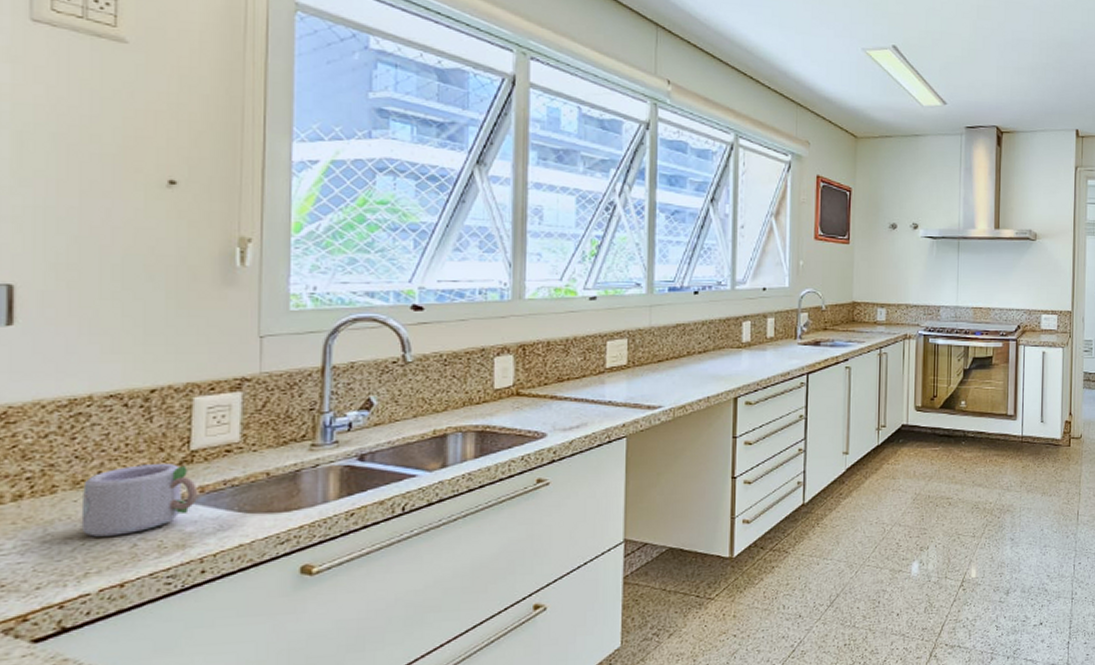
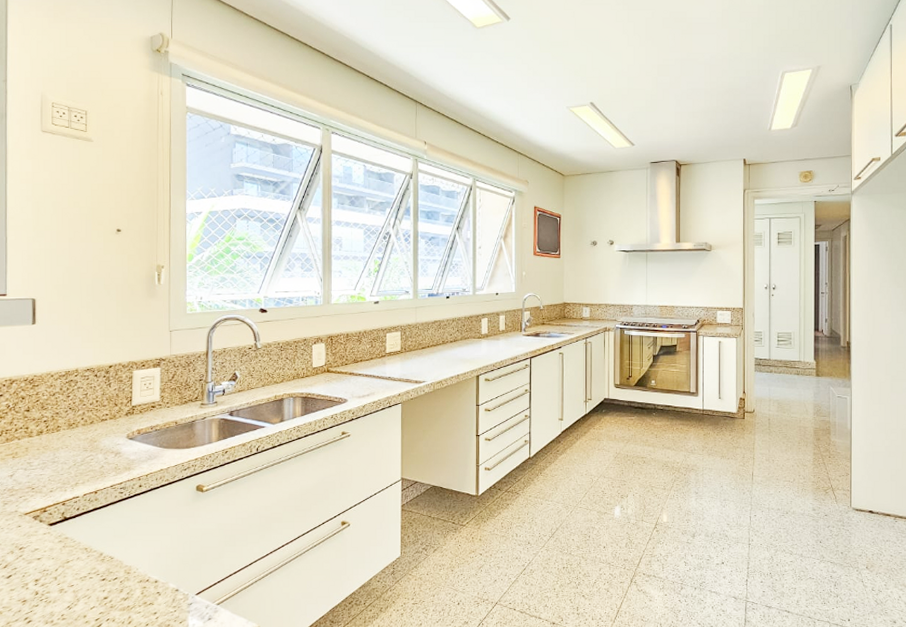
mug: present [81,462,197,537] -> none [73,413,136,460]

